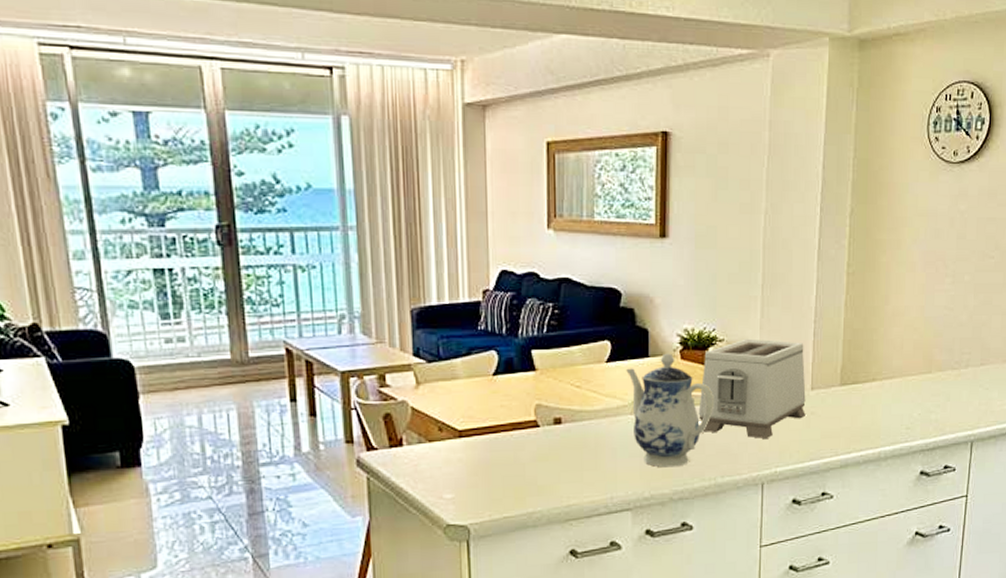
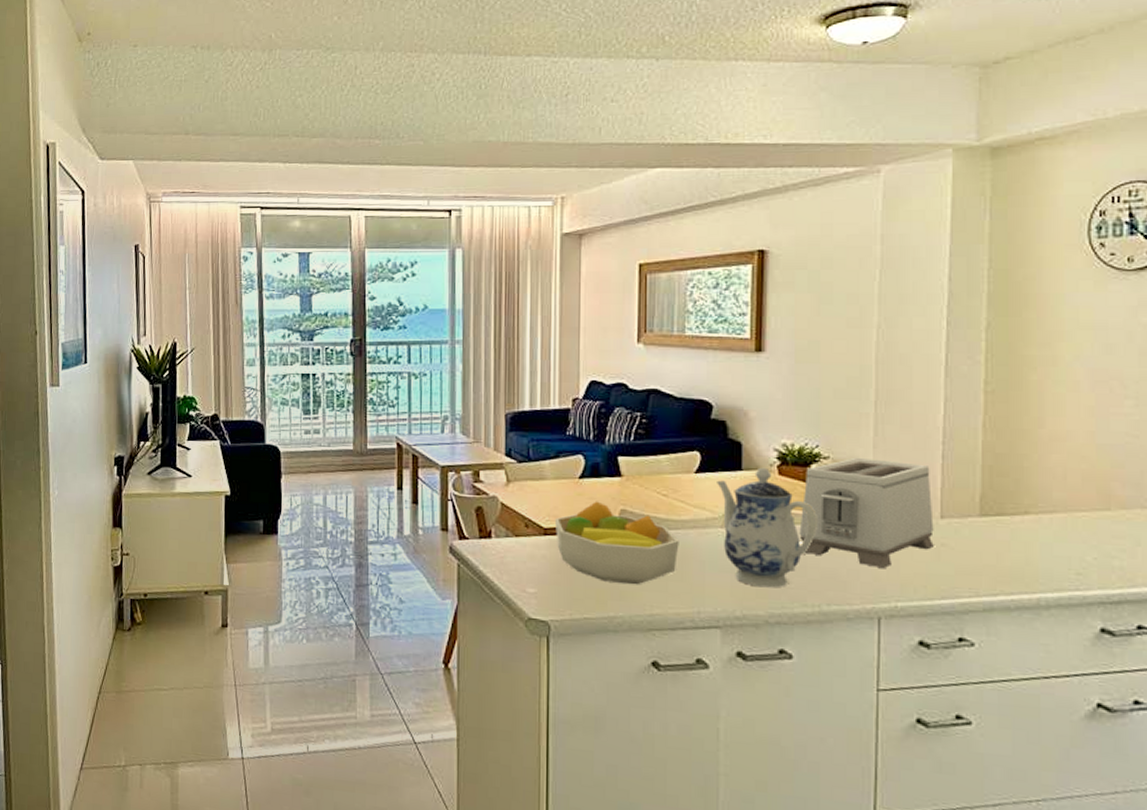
fruit bowl: none [469,397,593,479] -> present [554,501,679,585]

